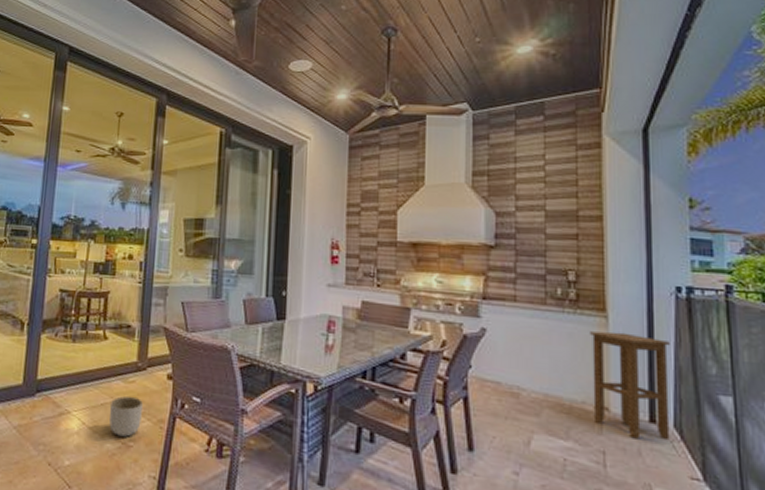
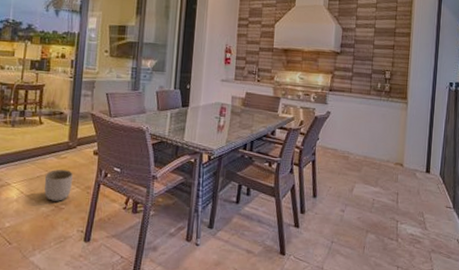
stool: present [588,331,670,441] -> none [393,113,443,184]

